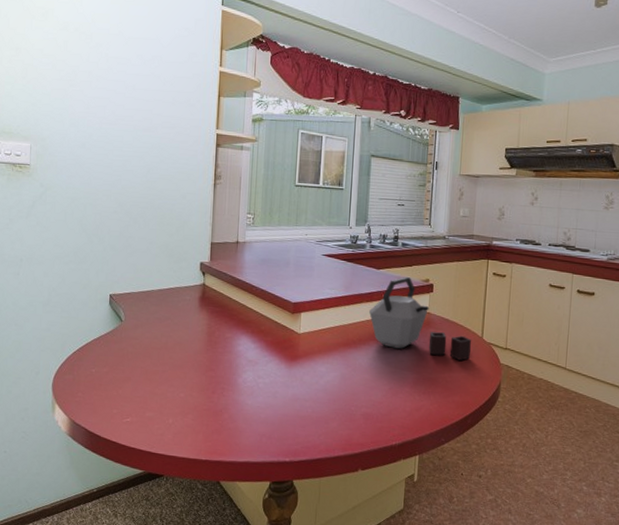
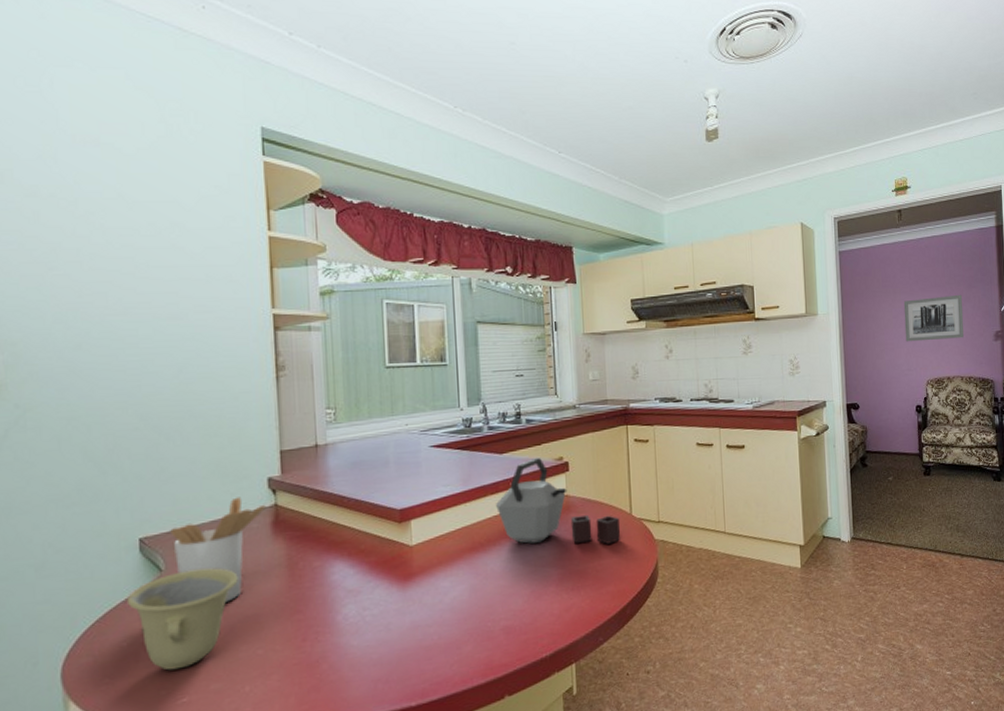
cup: none [98,324,173,396] -> present [128,568,238,670]
utensil holder: none [130,274,197,353] -> present [170,497,266,602]

